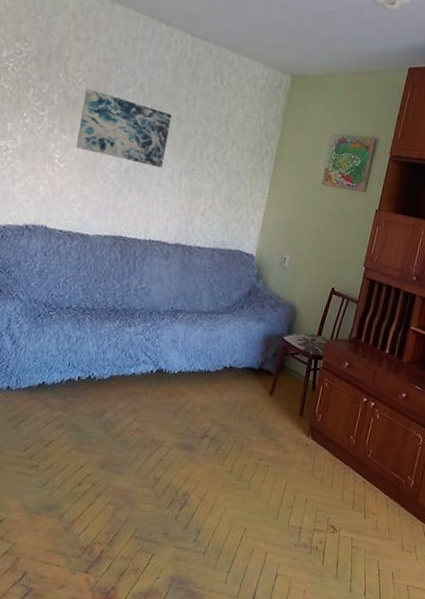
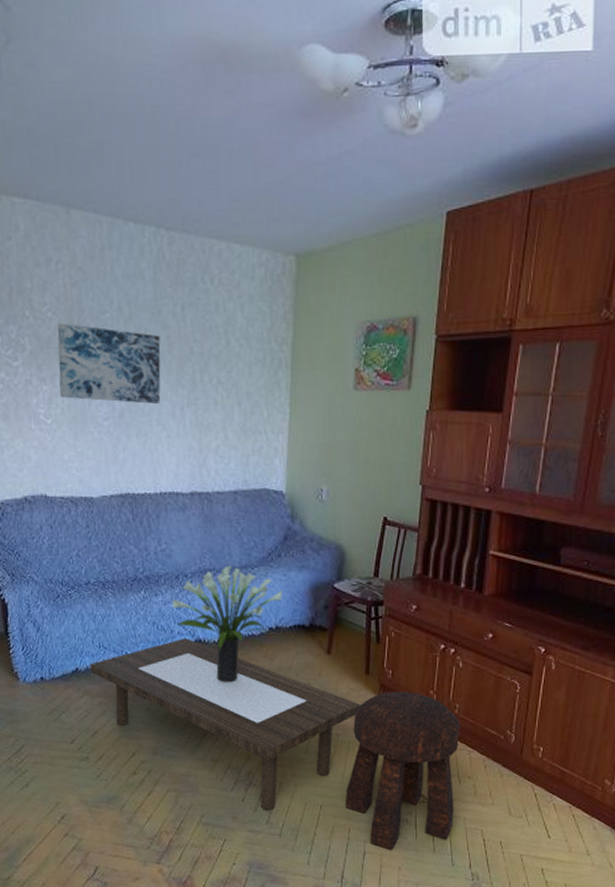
coffee table: none [56,366,292,529] -> present [89,638,361,810]
potted plant: none [142,309,240,411] -> present [171,565,282,683]
stool: none [266,433,372,574] -> present [345,691,460,850]

